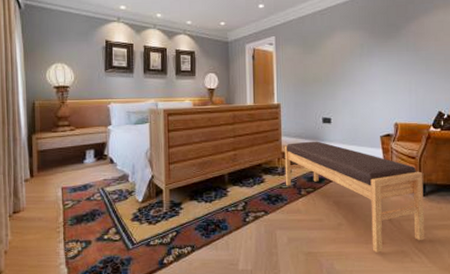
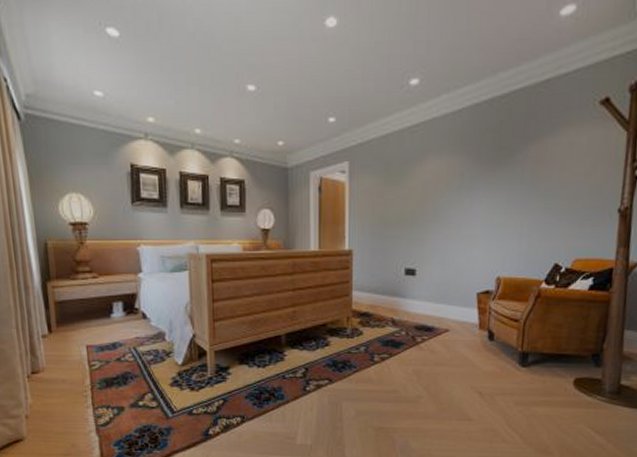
bench: present [284,141,424,253] -> none [355,297,527,430]

